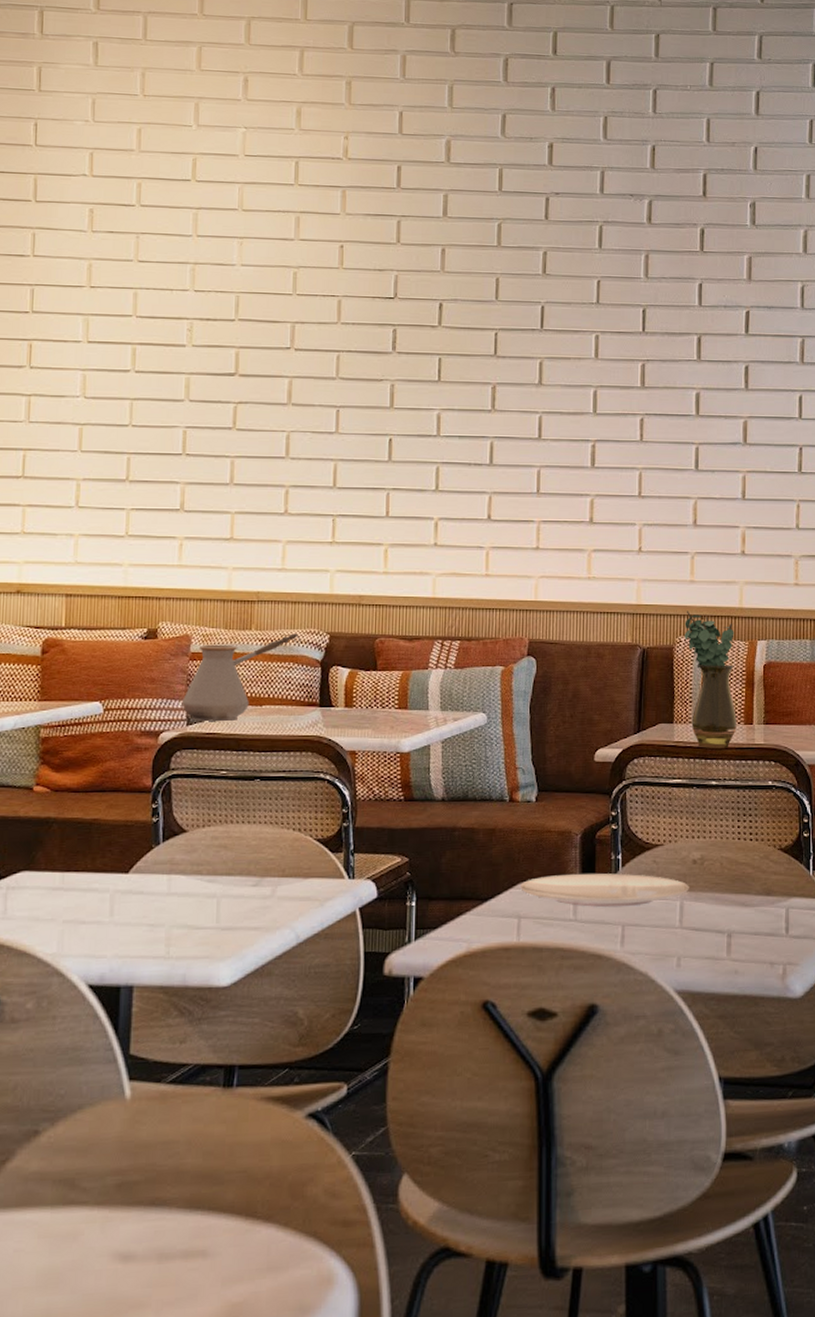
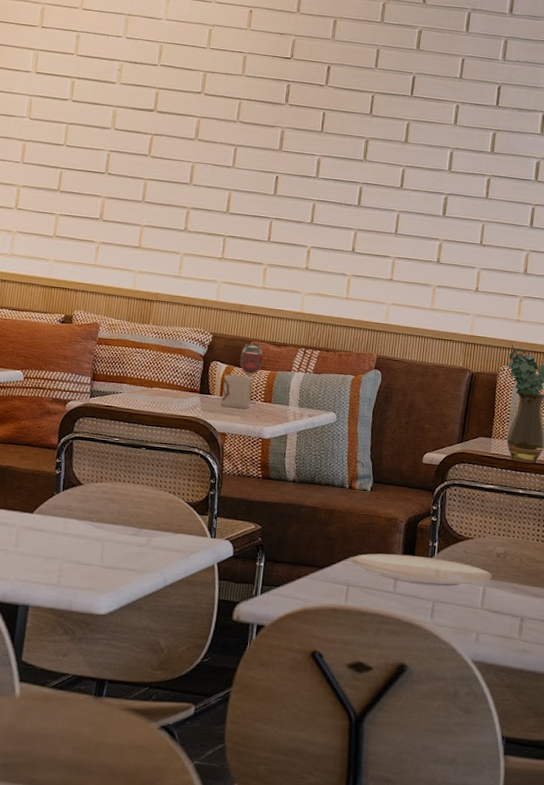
coffee pot: present [181,633,301,722] -> none [87,330,189,398]
cup: none [347,680,383,720] -> present [221,374,253,409]
wineglass: none [365,641,393,713] -> present [239,343,264,405]

